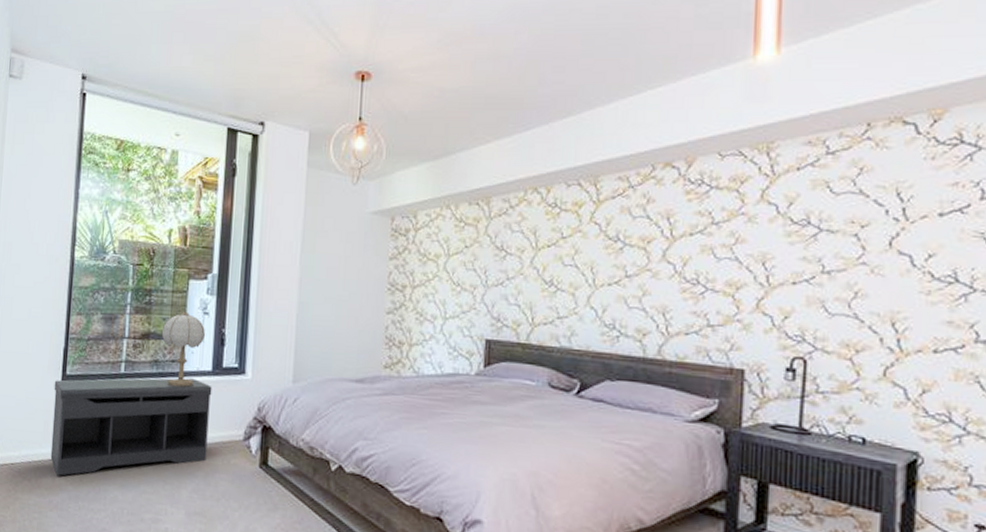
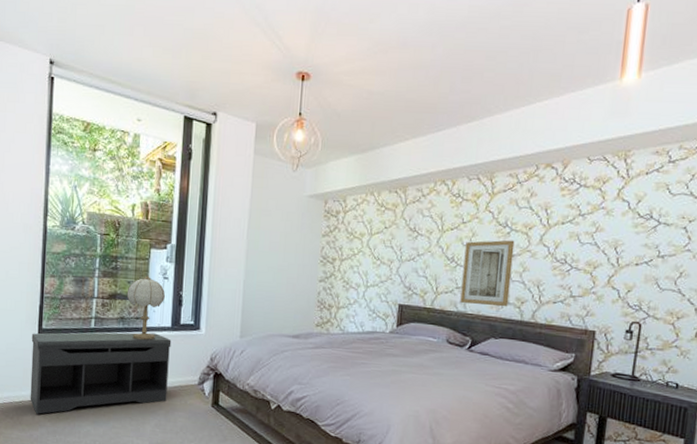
wall art: none [563,257,630,341] -> present [460,240,515,307]

